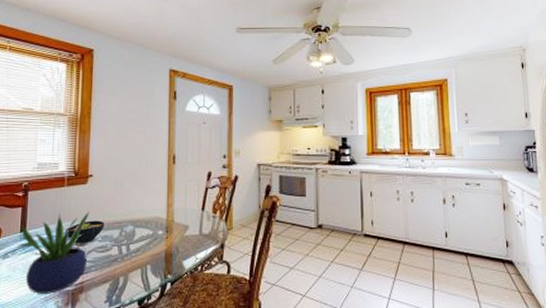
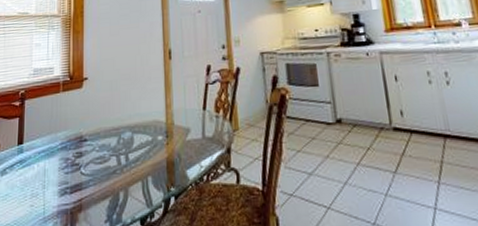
potted plant: present [17,211,90,294] -> none [14,118,86,215]
bowl: present [66,220,104,244] -> none [63,127,101,156]

